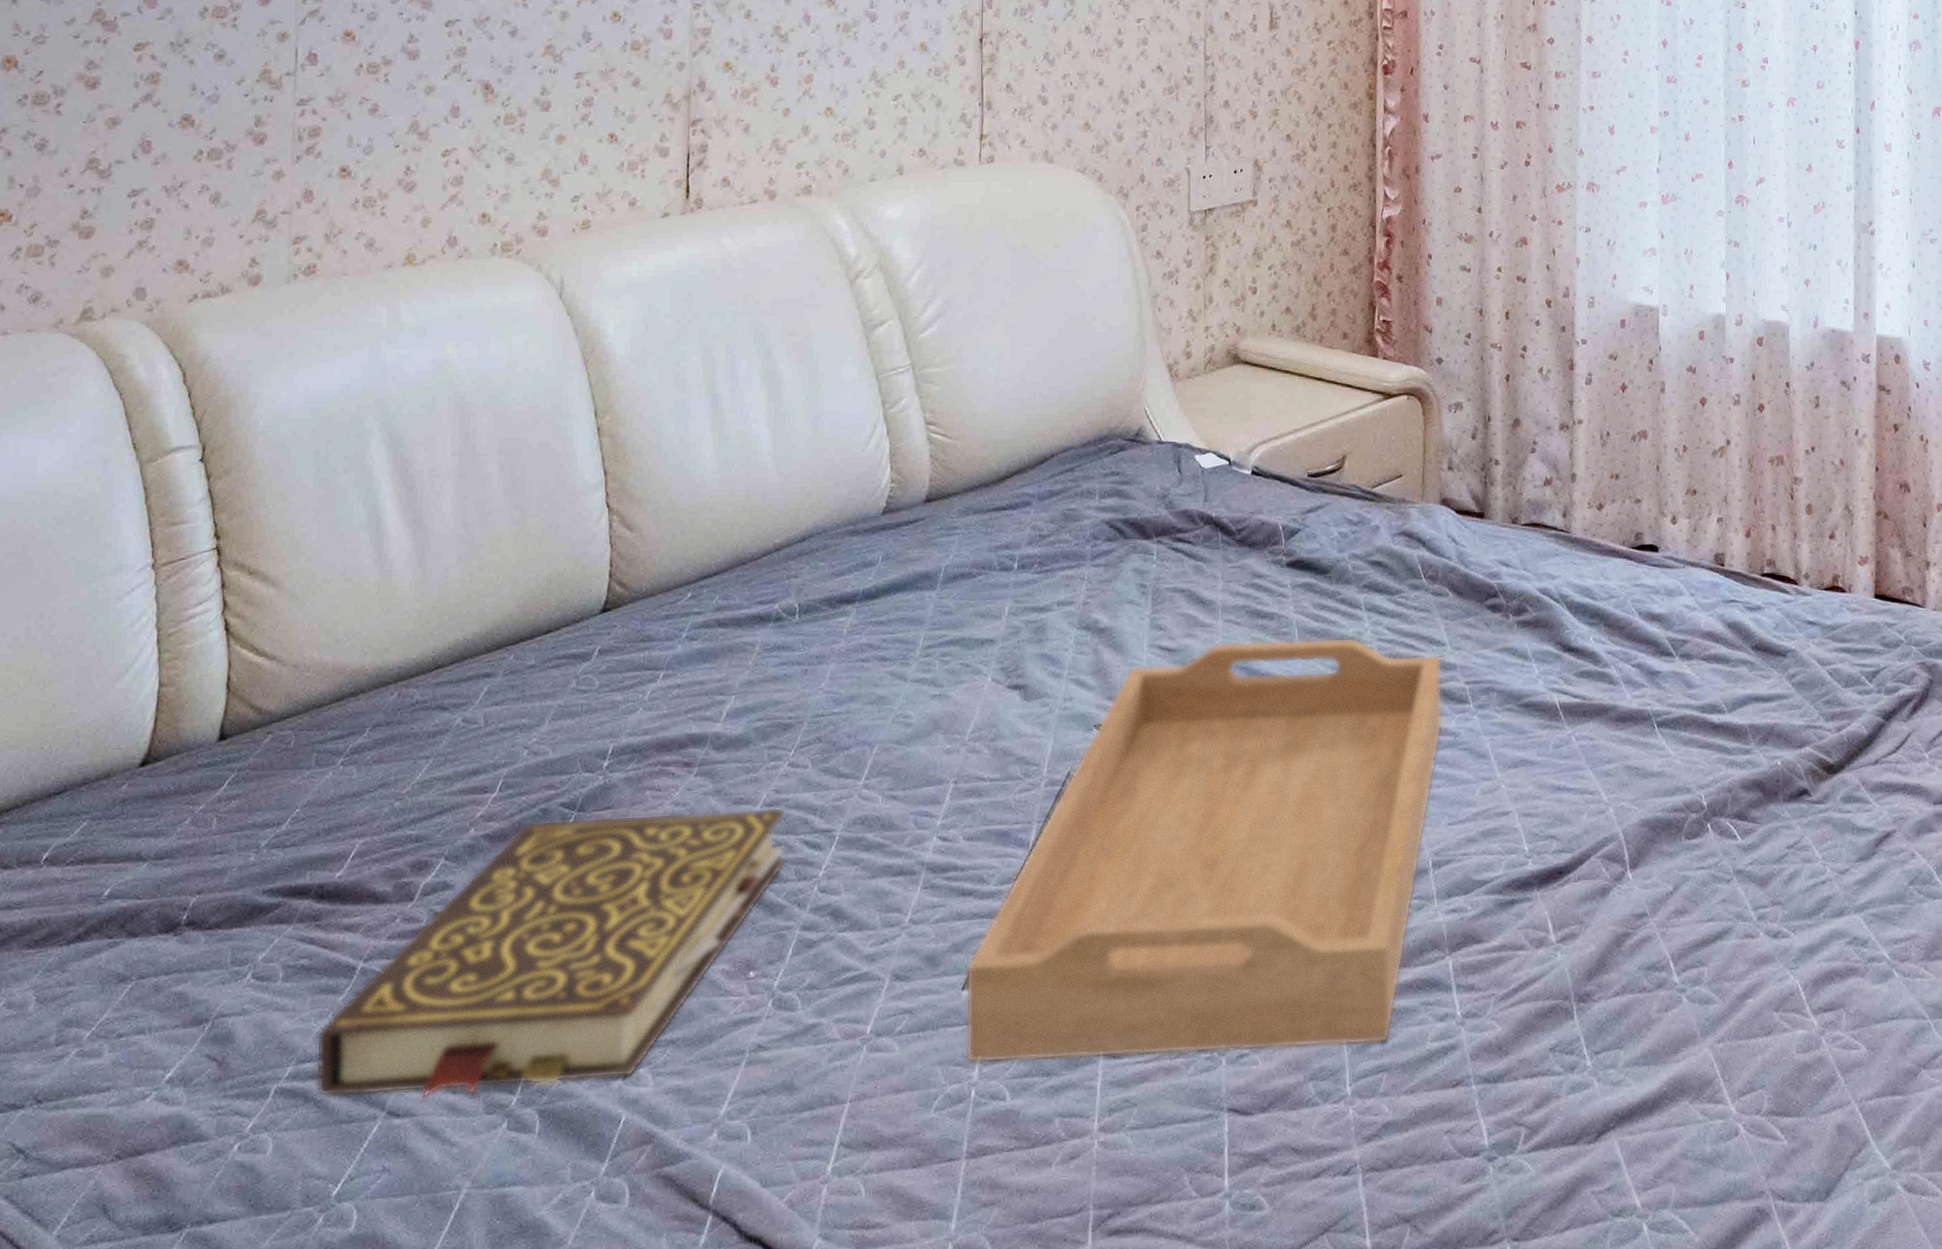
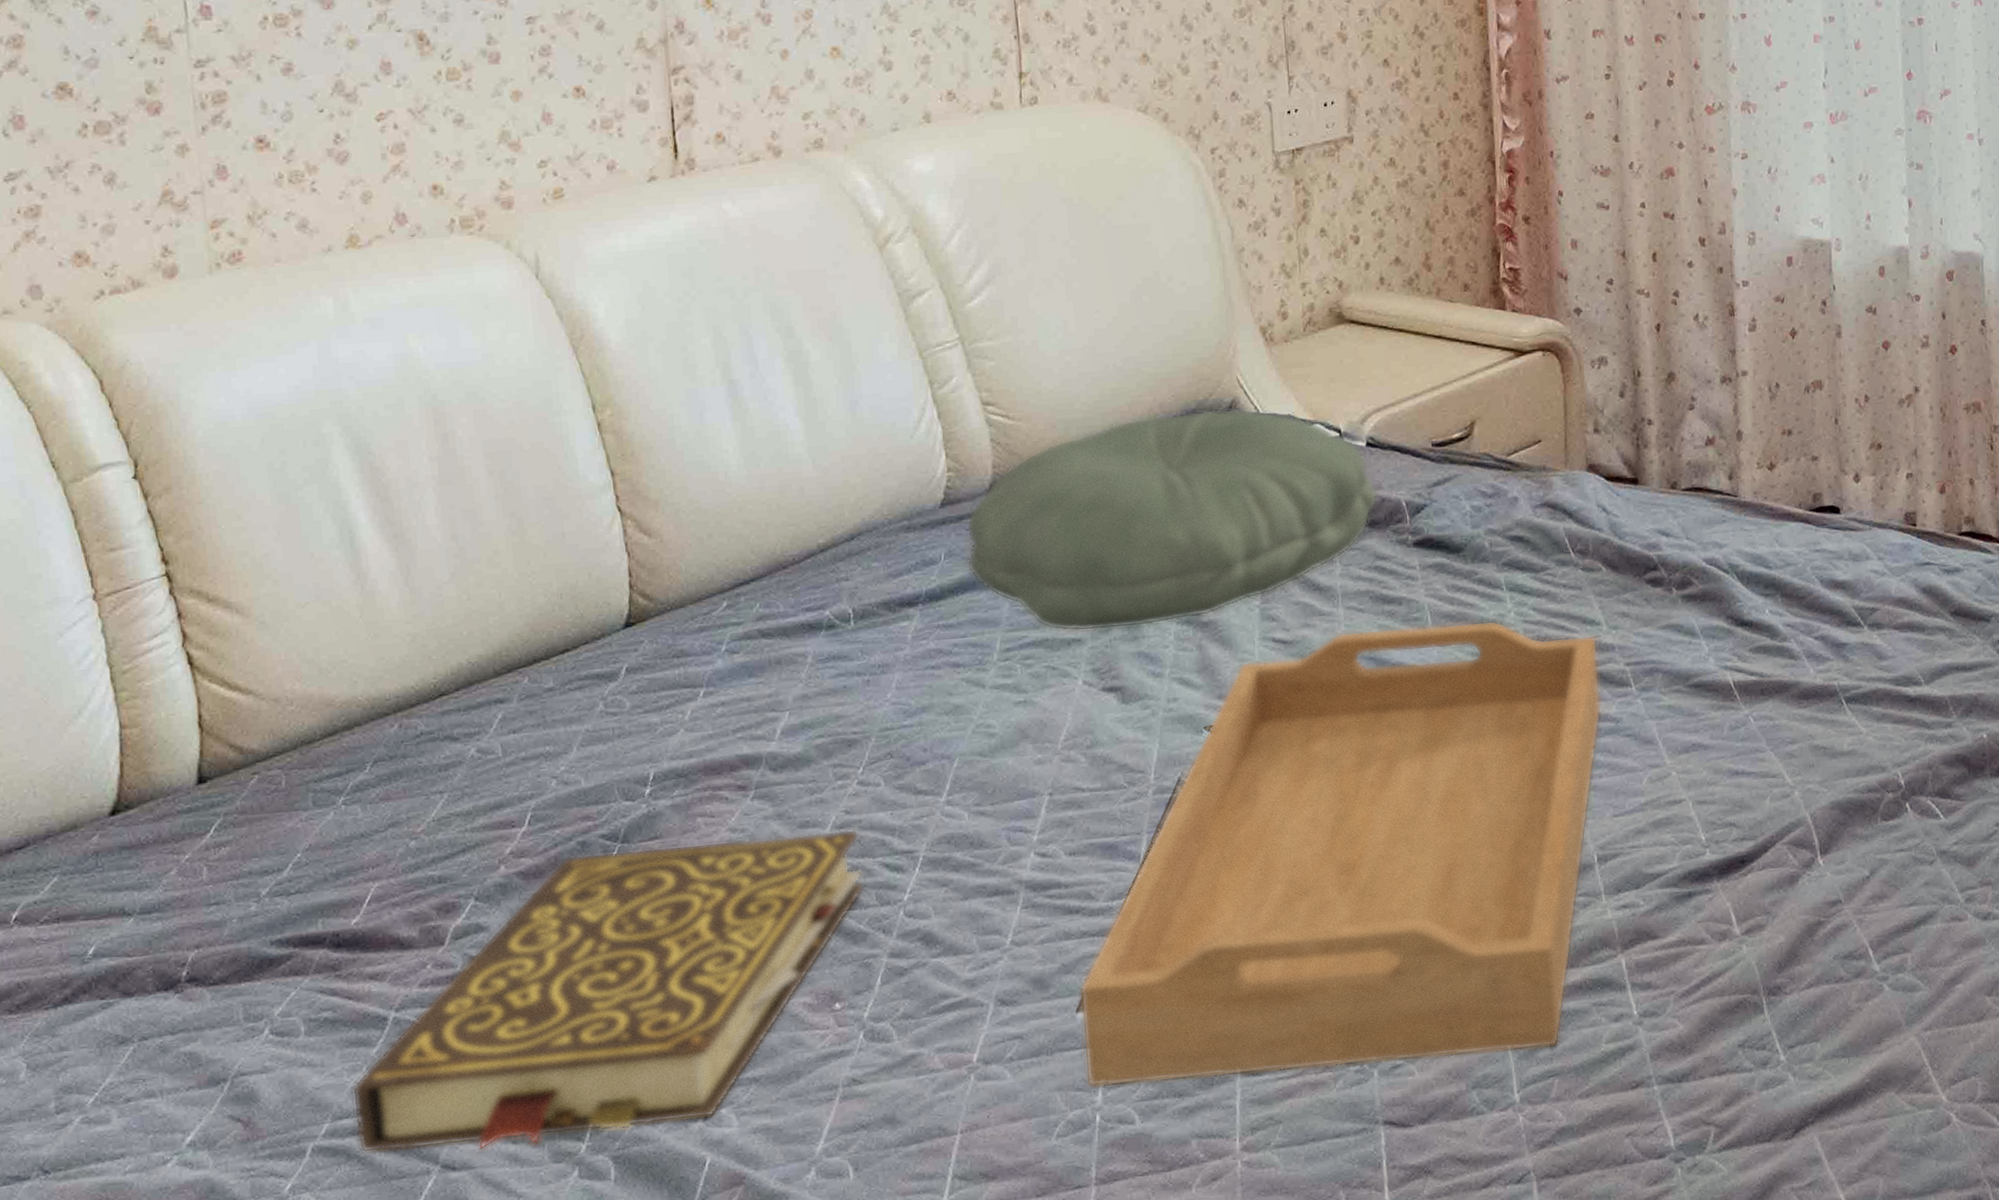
pillow: none [899,435,1259,633] -> present [965,408,1379,632]

